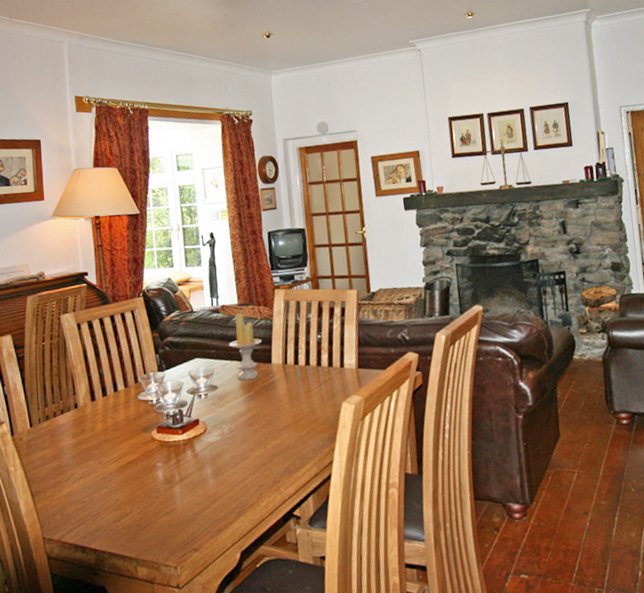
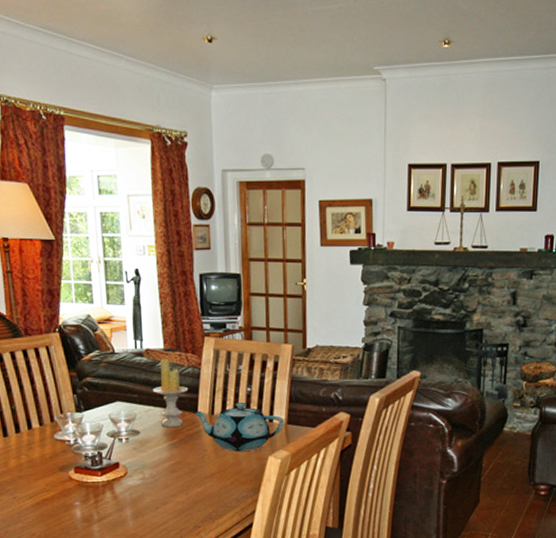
teapot: none [267,349,355,400] -> present [192,402,284,451]

